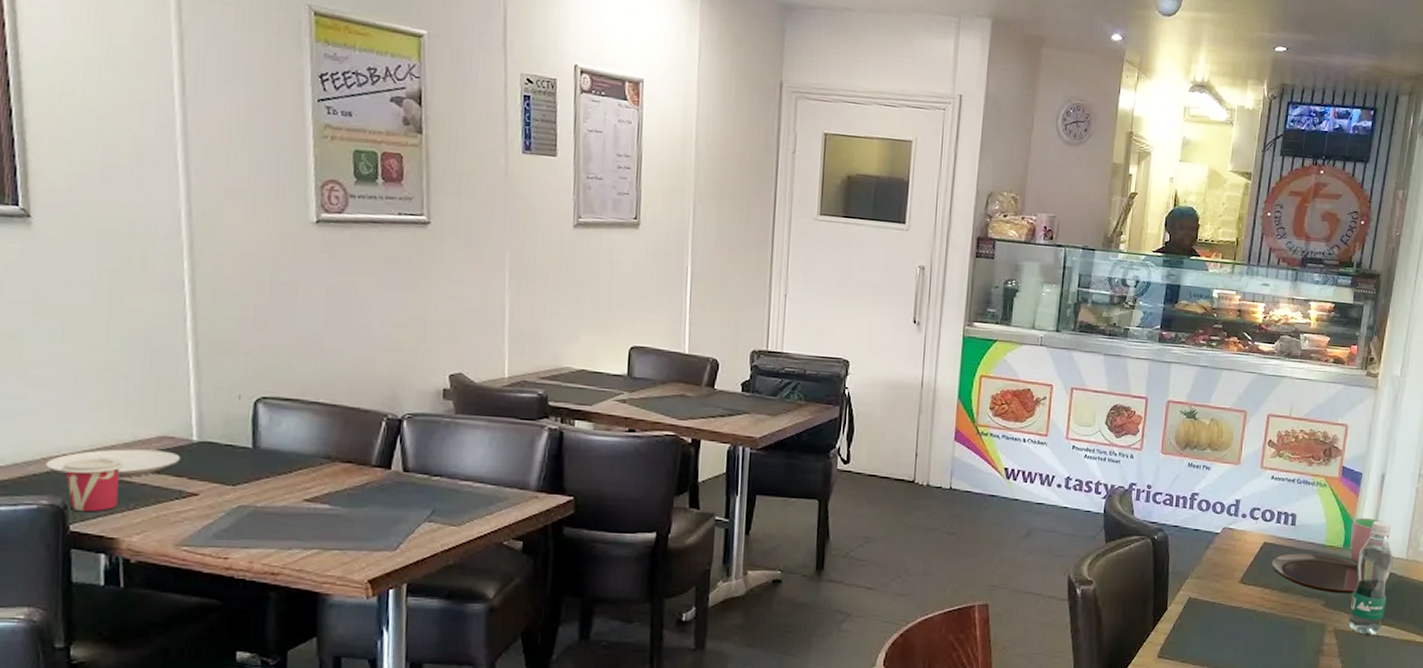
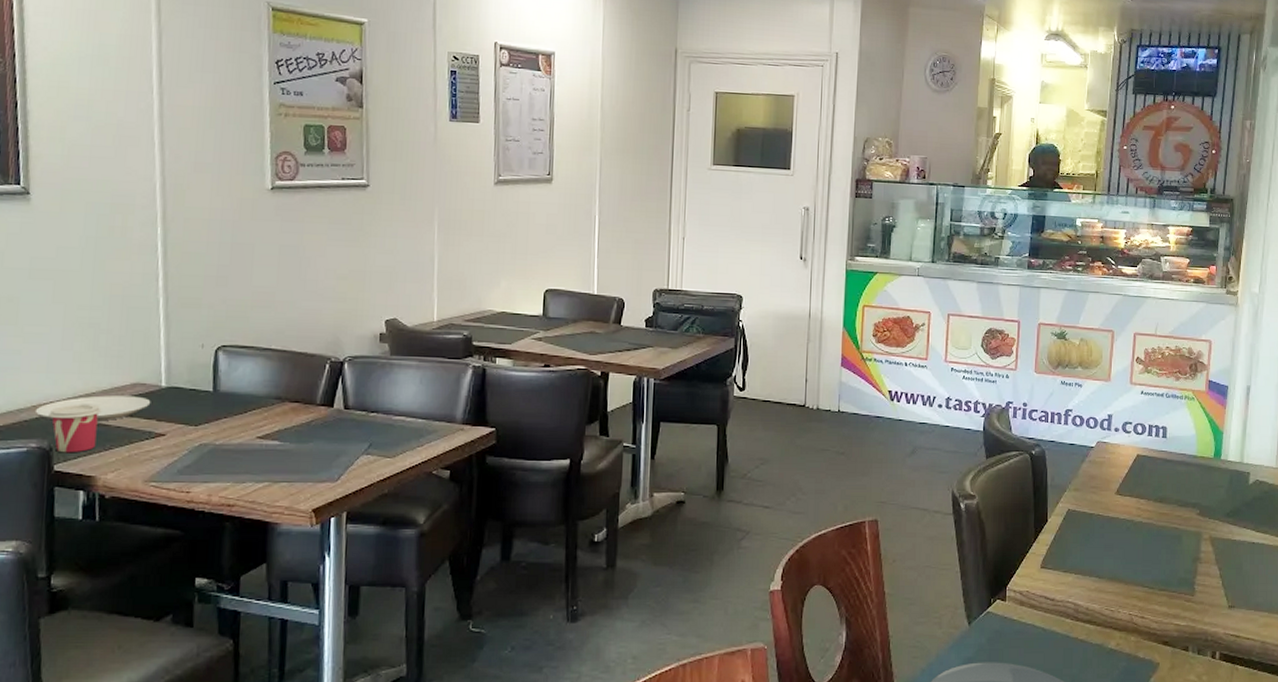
plate: present [1271,553,1359,594] -> none [1146,464,1231,503]
bottle: present [1348,520,1393,635] -> none [1223,431,1263,542]
cup: present [1350,517,1391,562] -> none [1221,428,1259,472]

